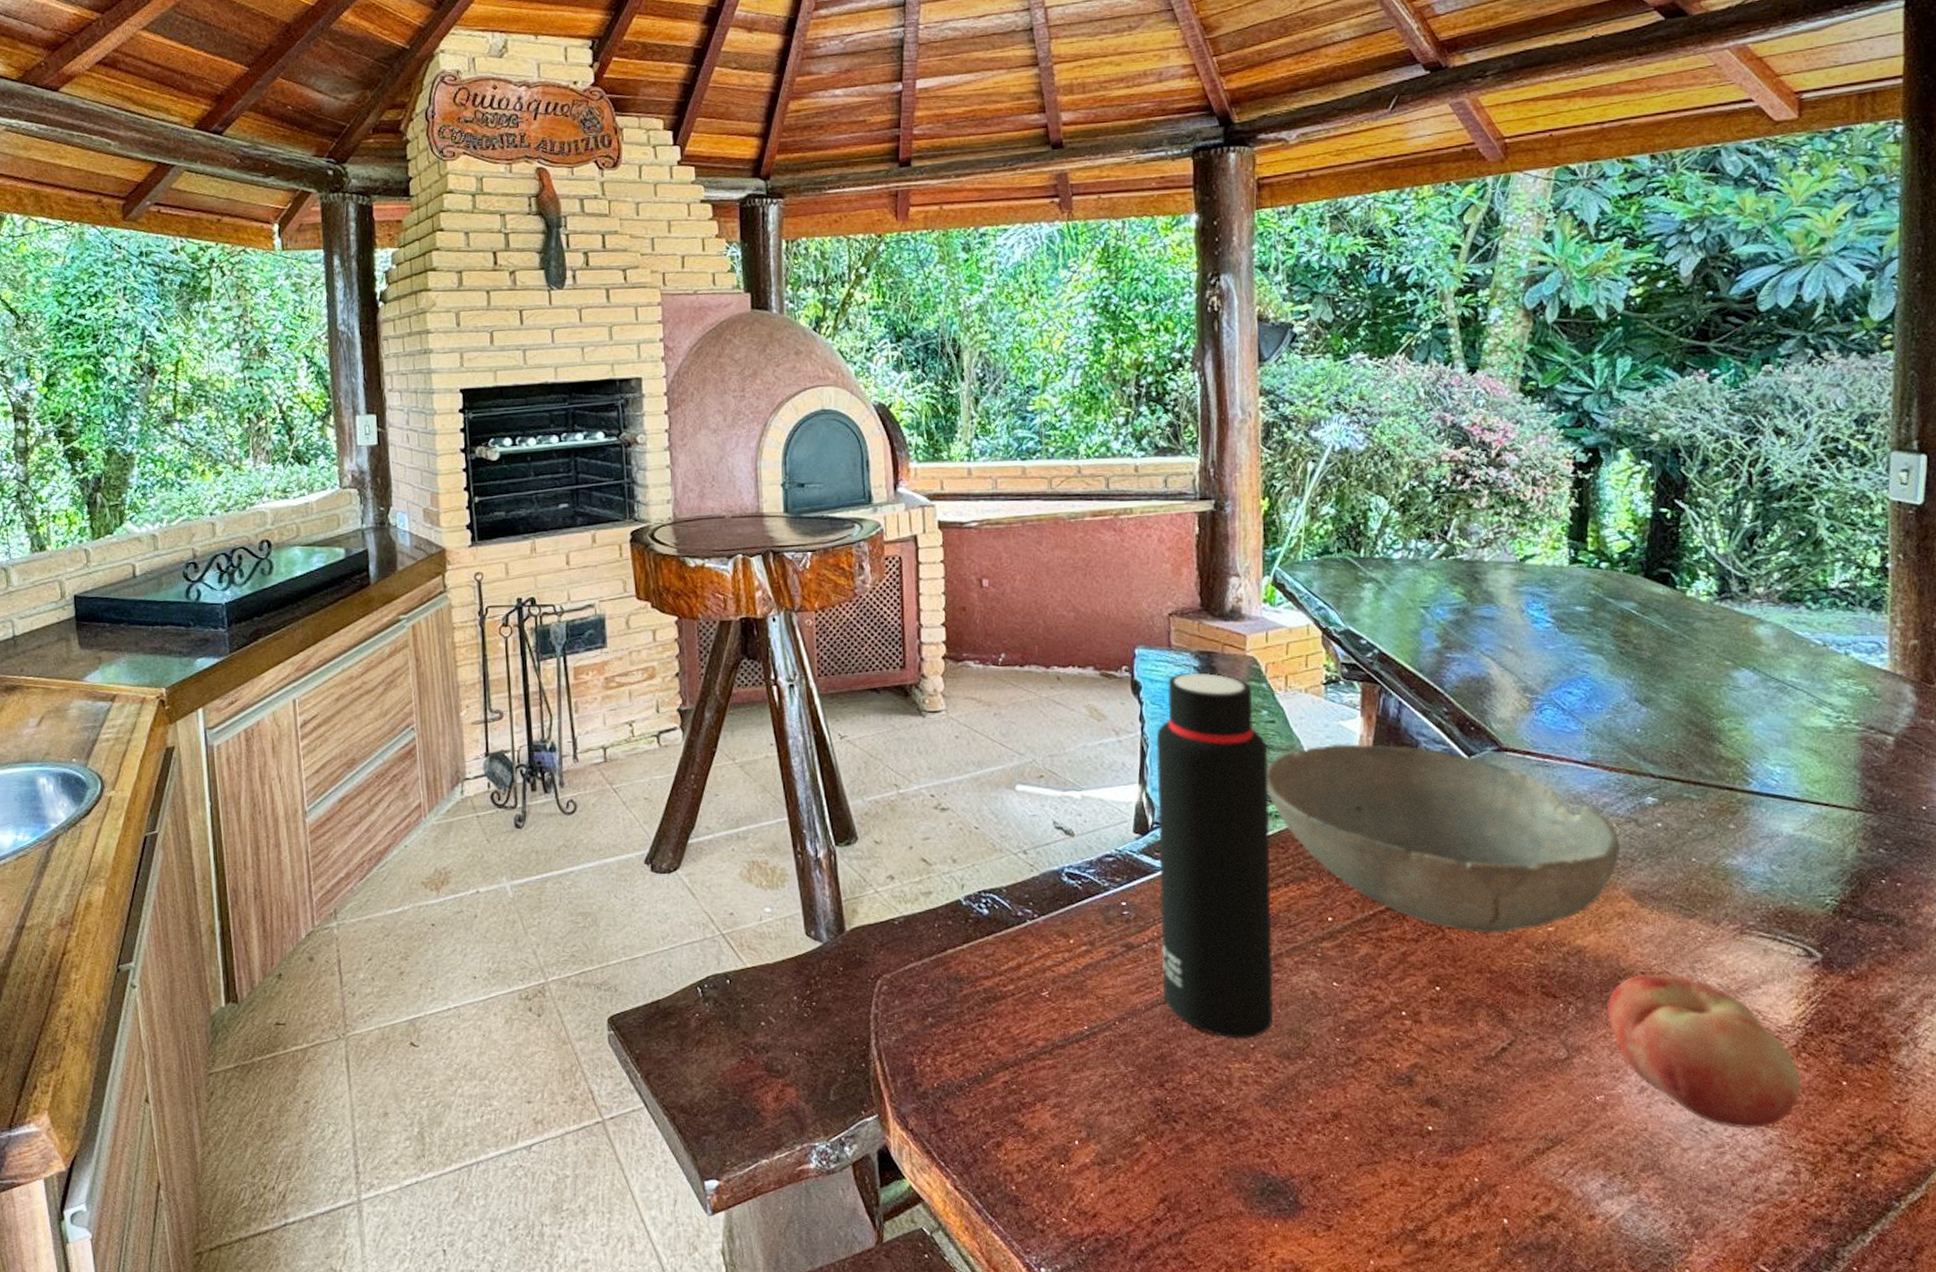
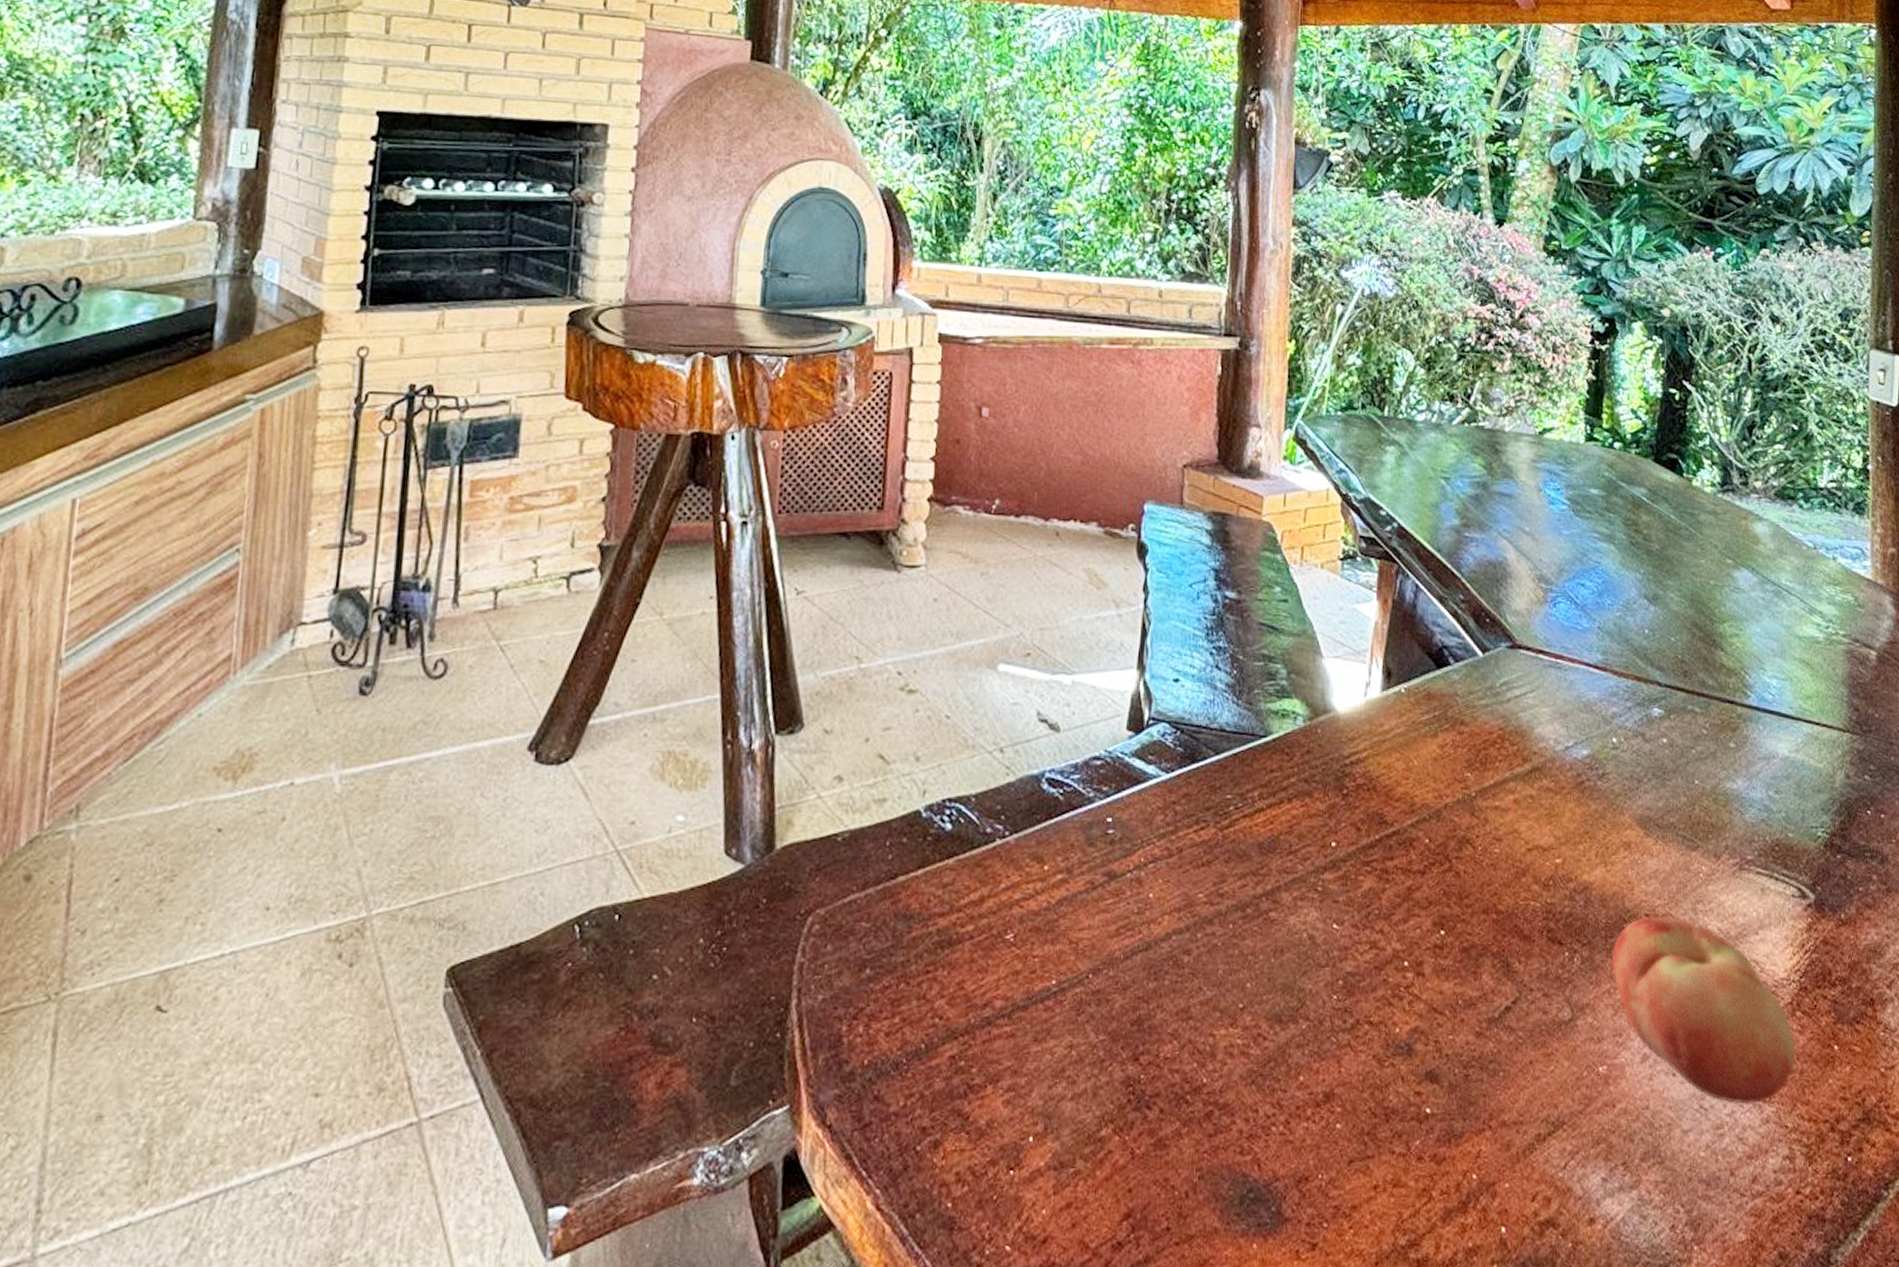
water bottle: present [1156,671,1274,1039] -> none [1146,535,1279,997]
bowl: present [1266,743,1621,935] -> none [1275,630,1628,867]

